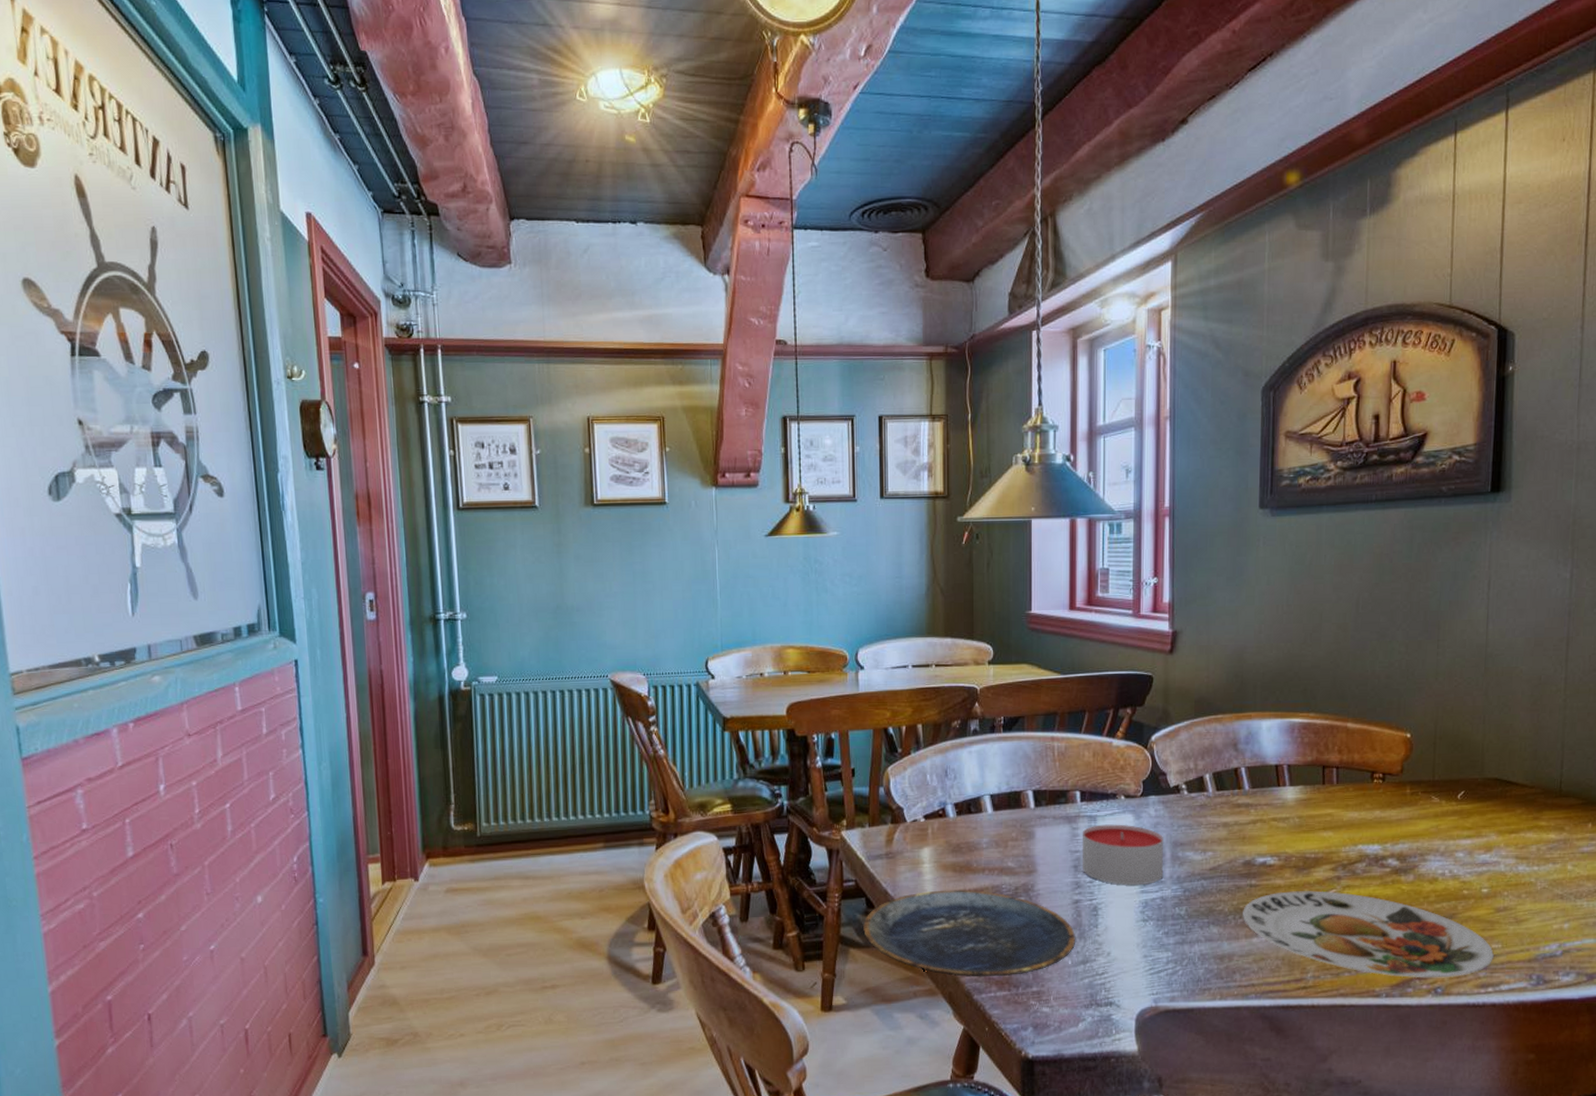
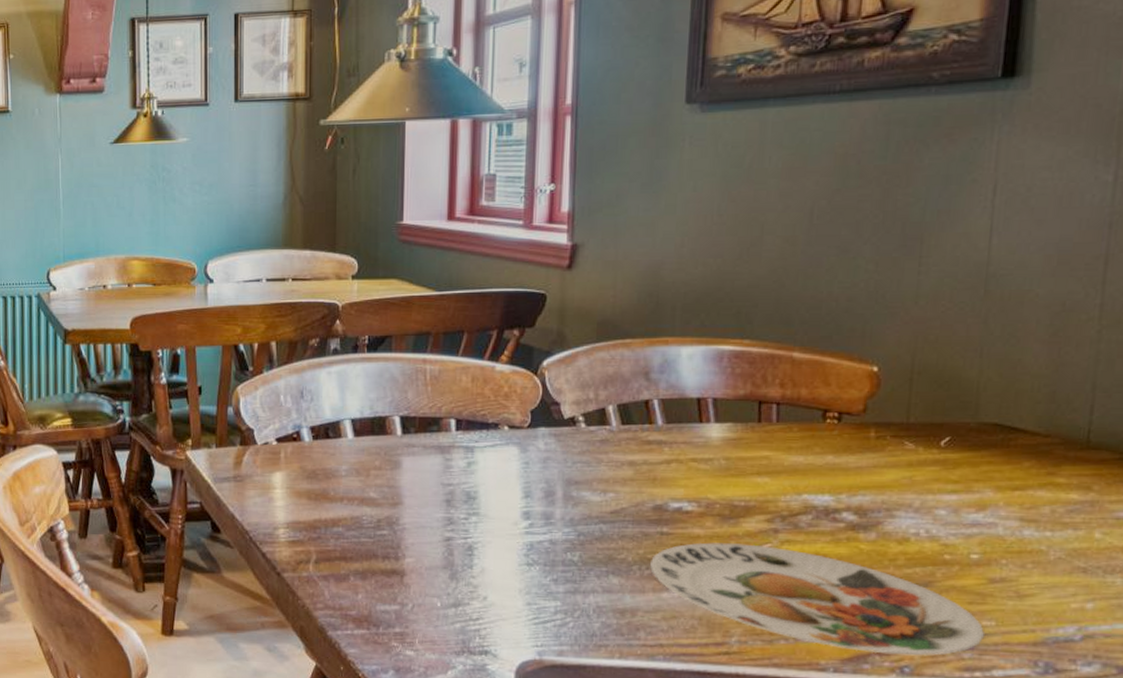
plate: present [863,890,1076,977] -> none [208,518,447,614]
candle: present [1082,824,1163,886] -> none [455,456,554,526]

